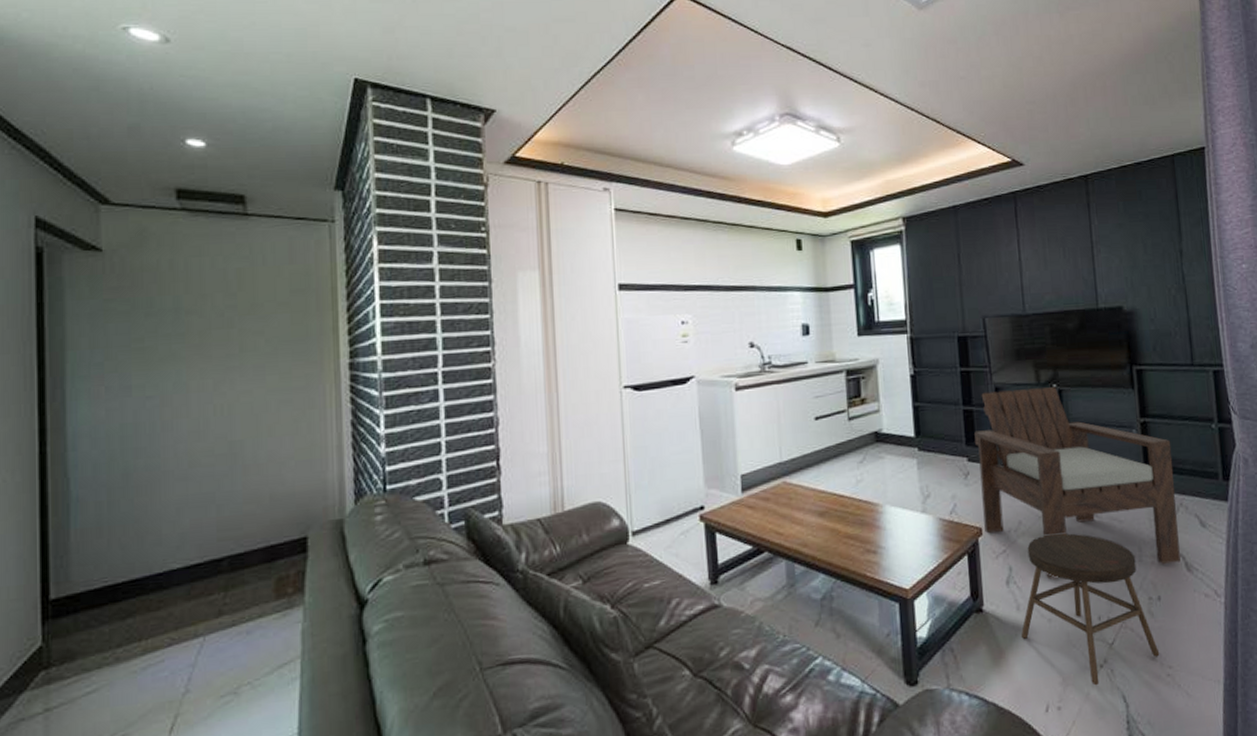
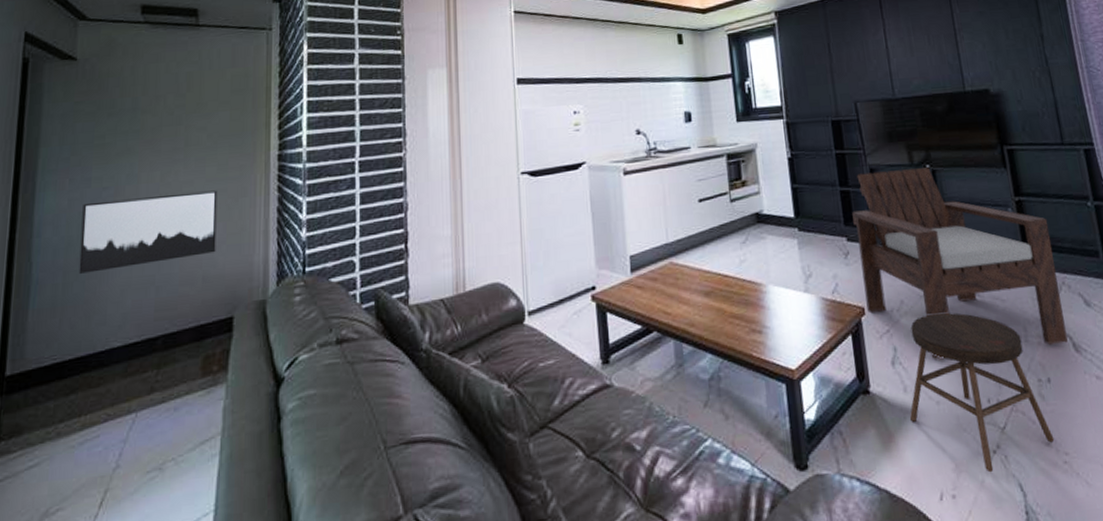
wall art: none [124,401,283,491] -> present [78,190,218,274]

